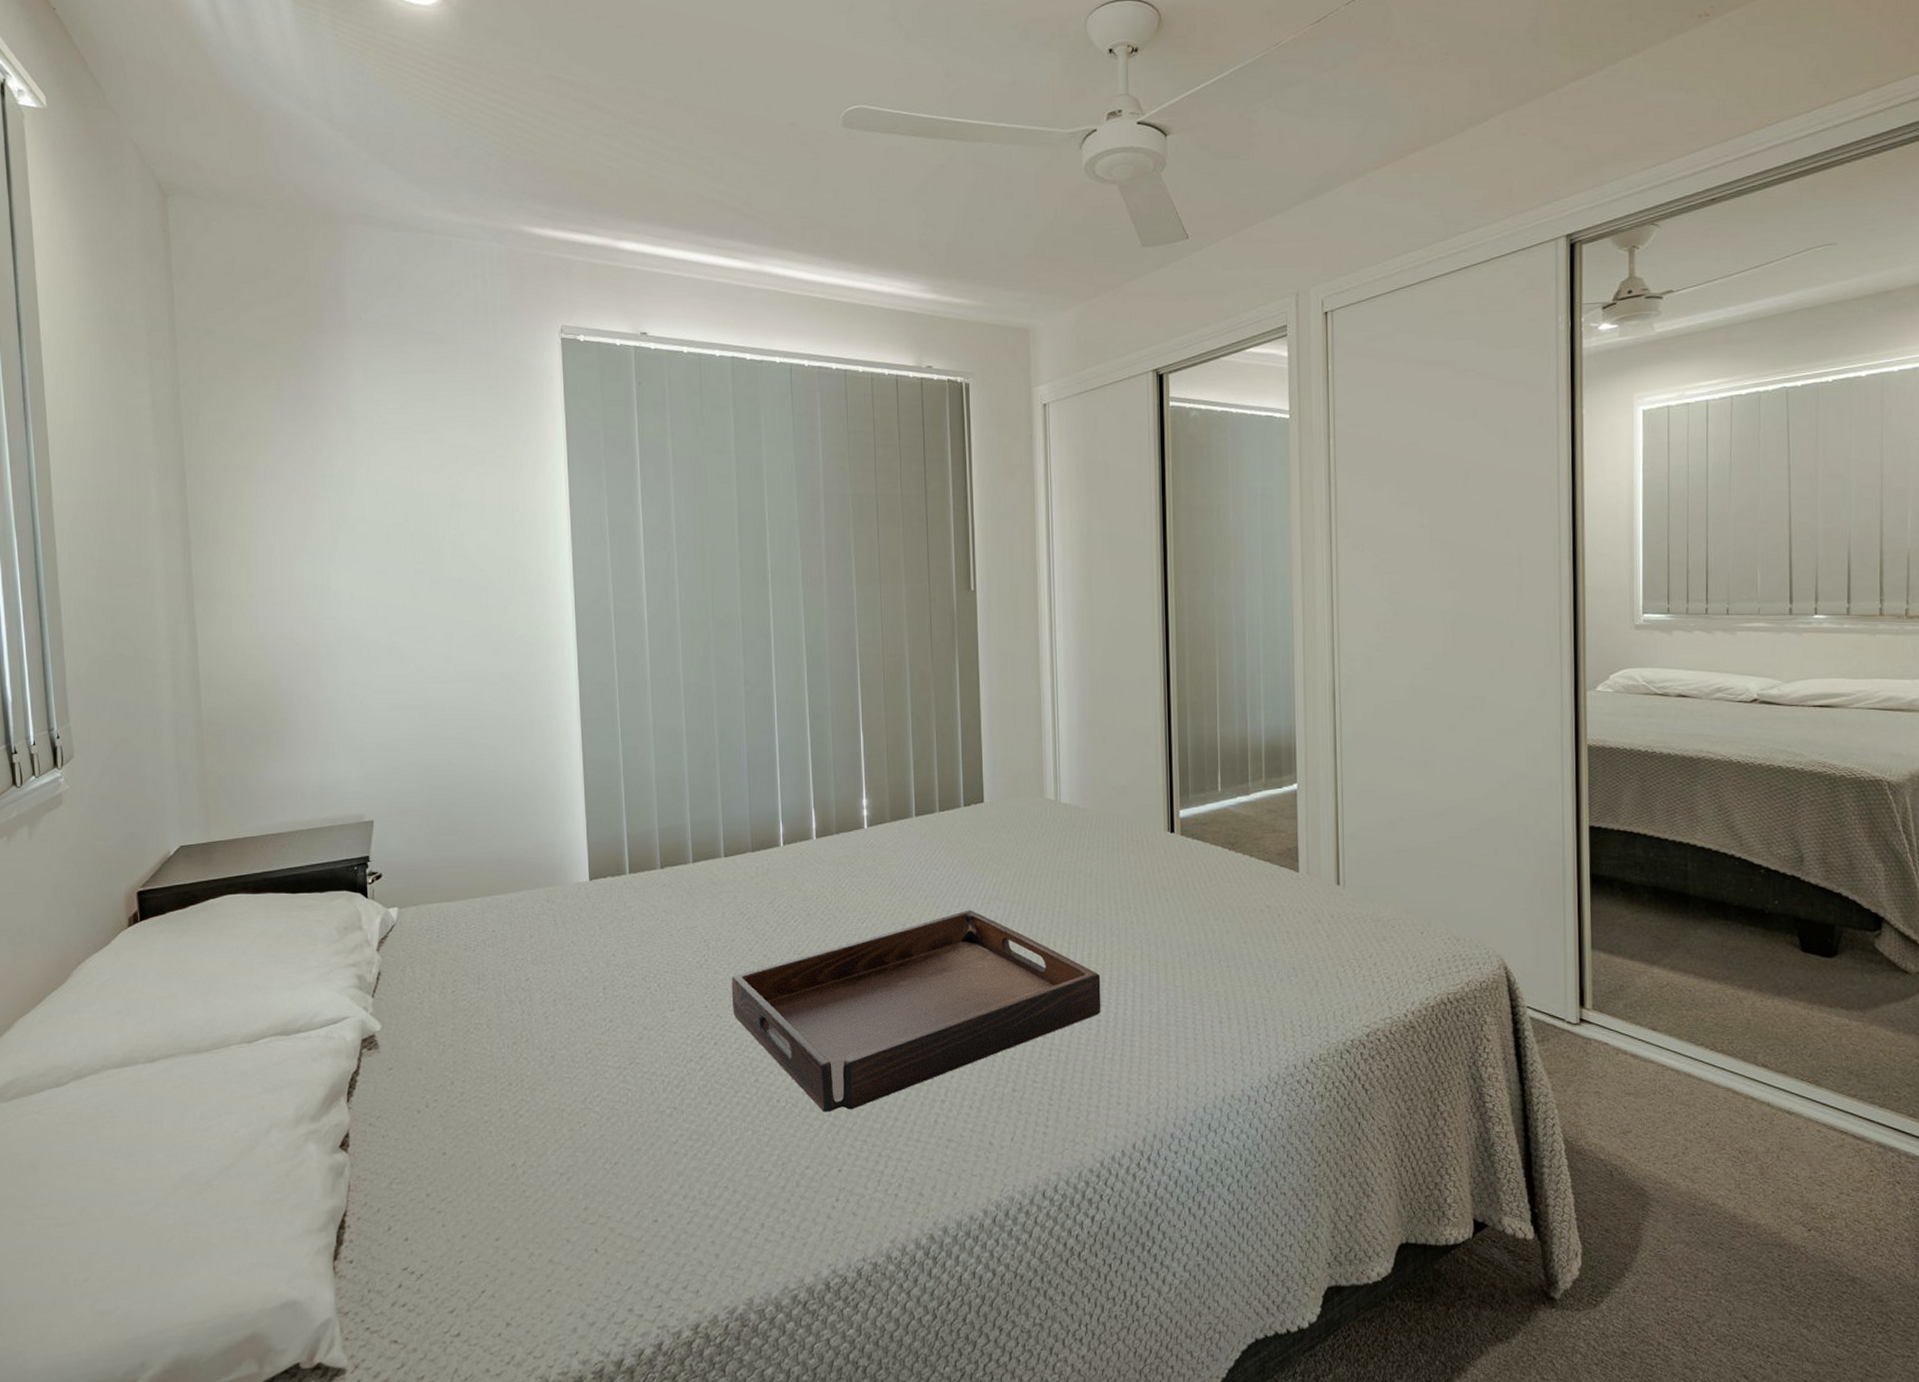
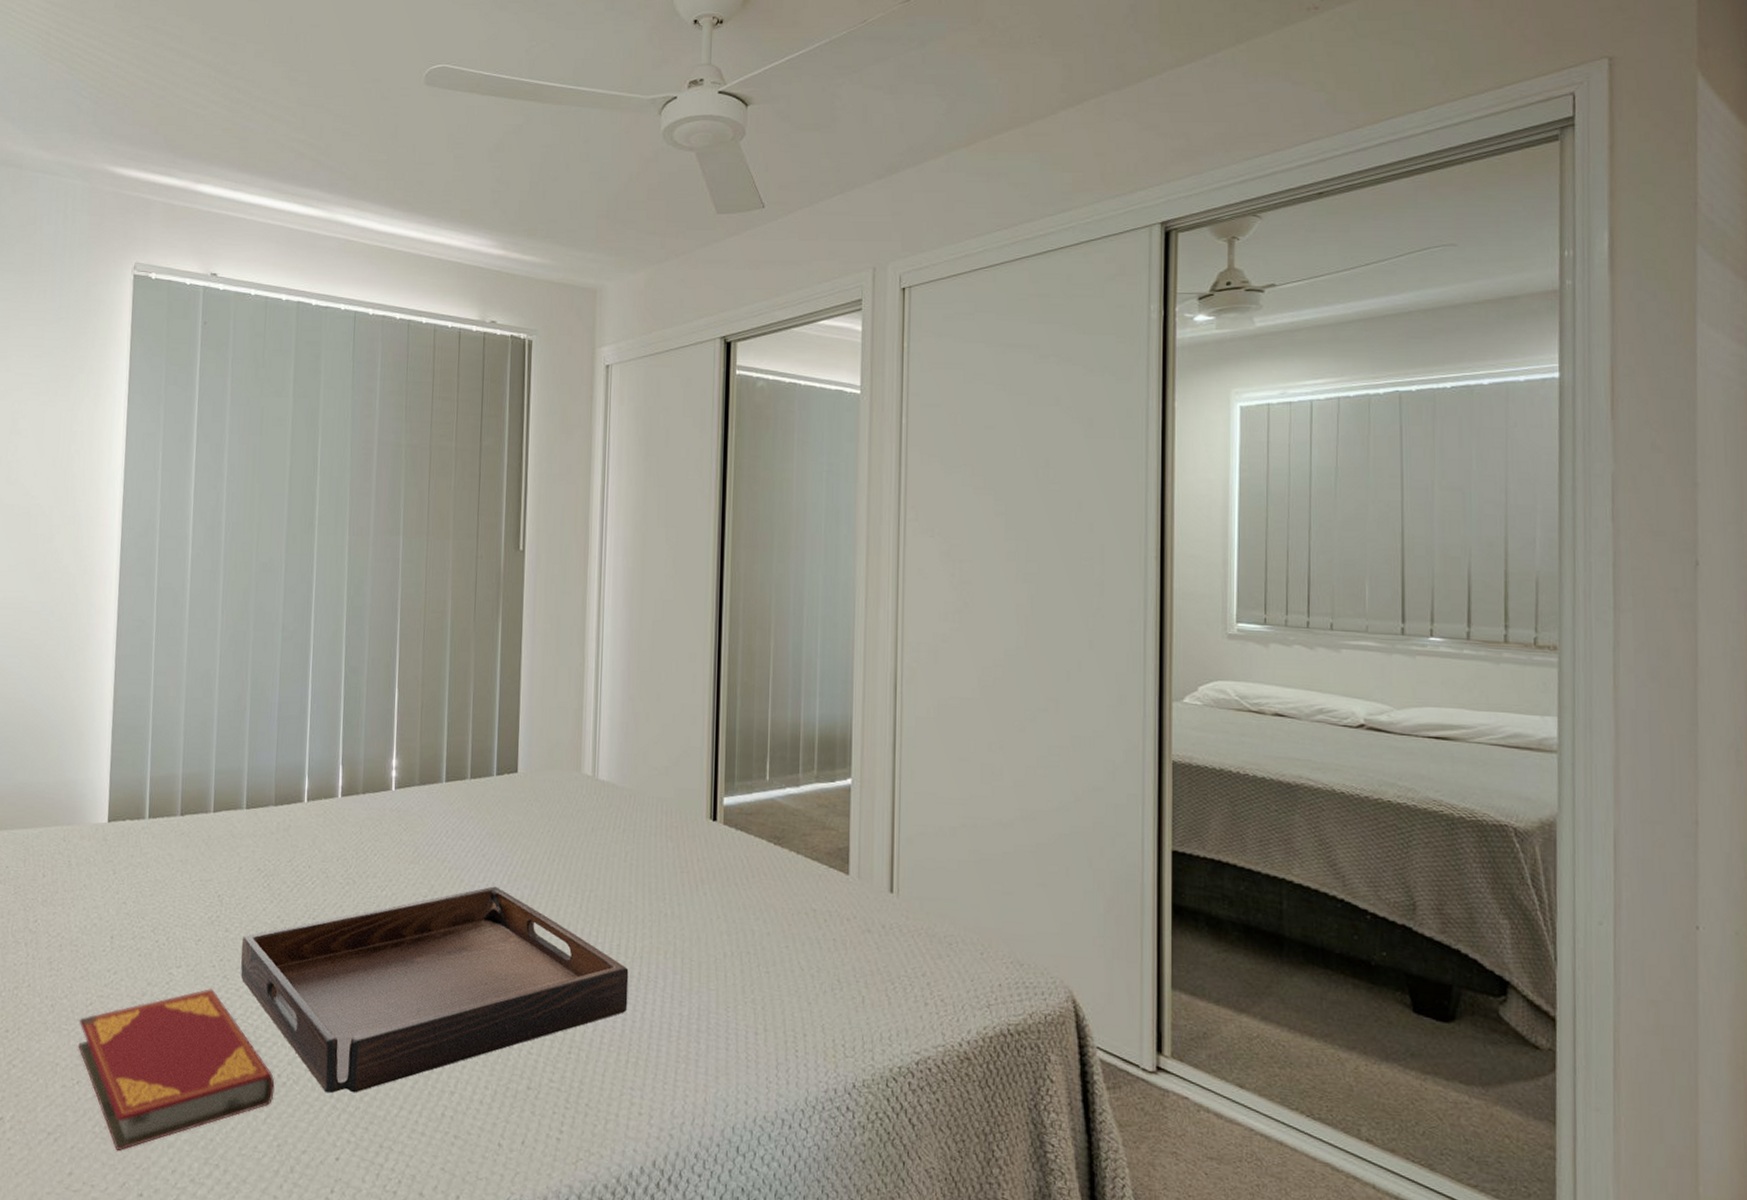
hardback book: none [580,1026,775,1184] -> present [78,987,275,1152]

